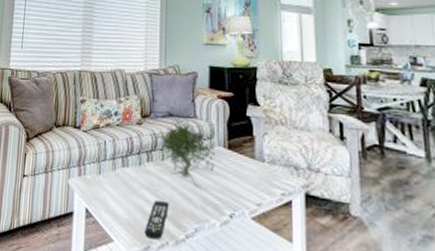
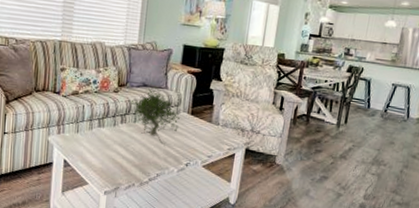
remote control: present [145,201,169,240] -> none [115,154,138,182]

